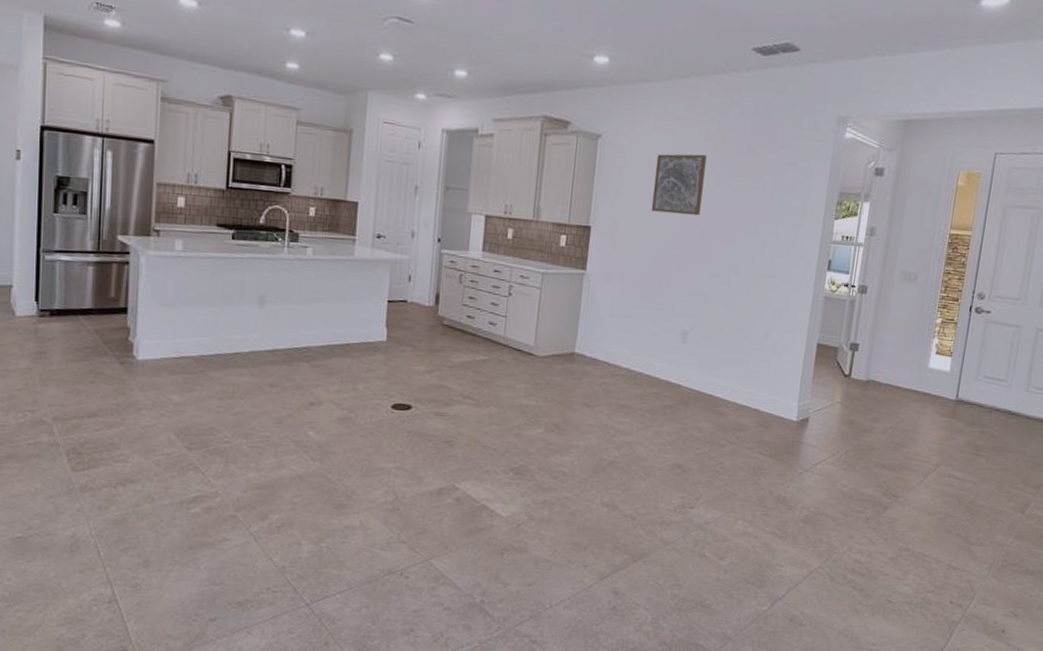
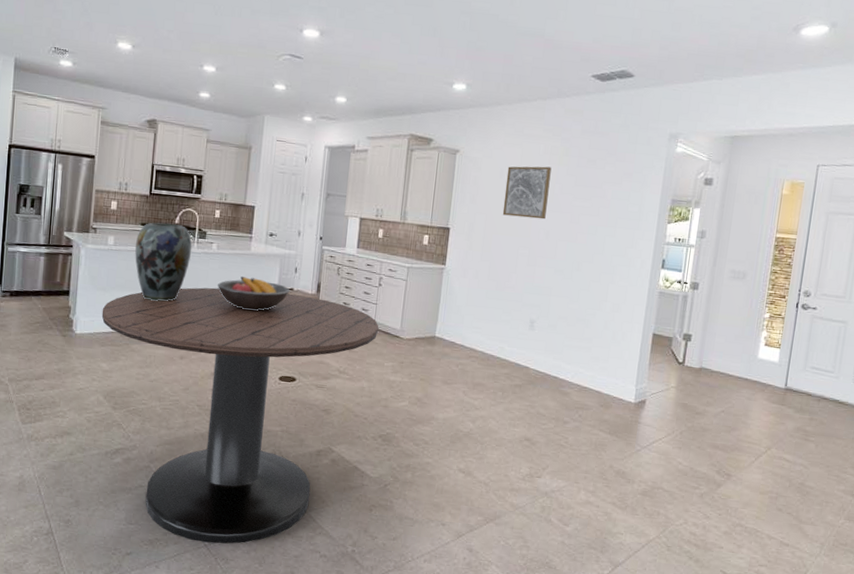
dining table: none [170,301,509,602] -> present [101,287,378,544]
vase: none [209,222,282,319] -> present [134,222,192,302]
fruit bowl: none [313,287,403,328] -> present [217,277,290,311]

